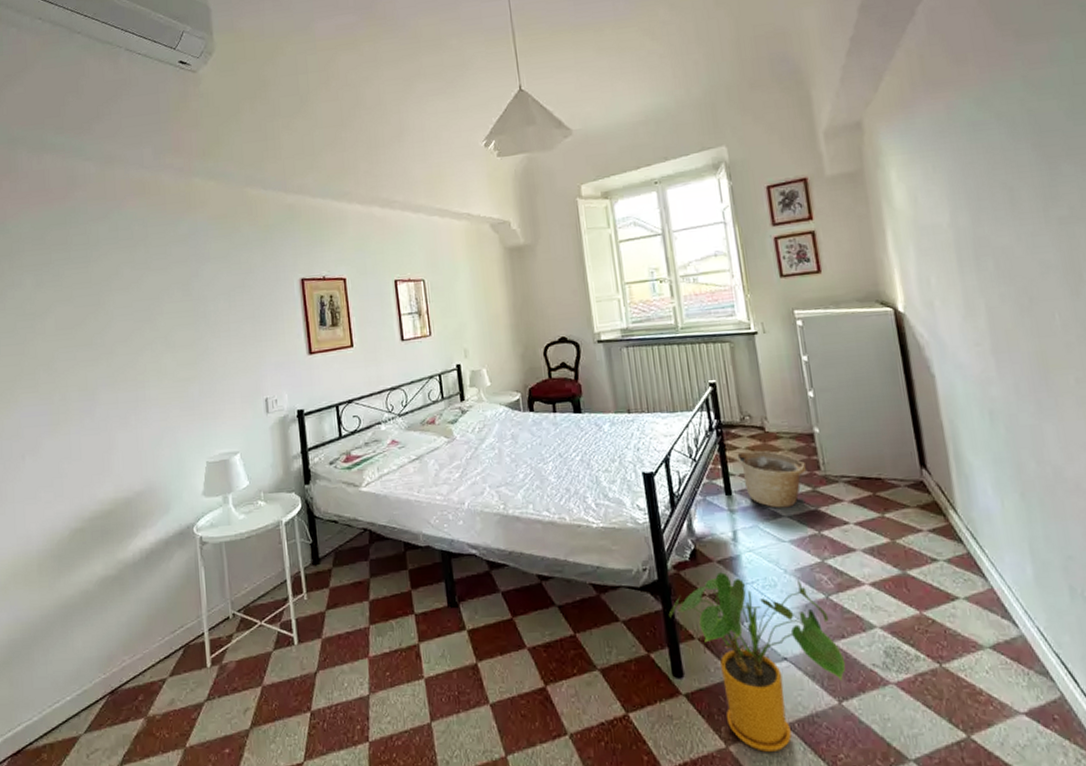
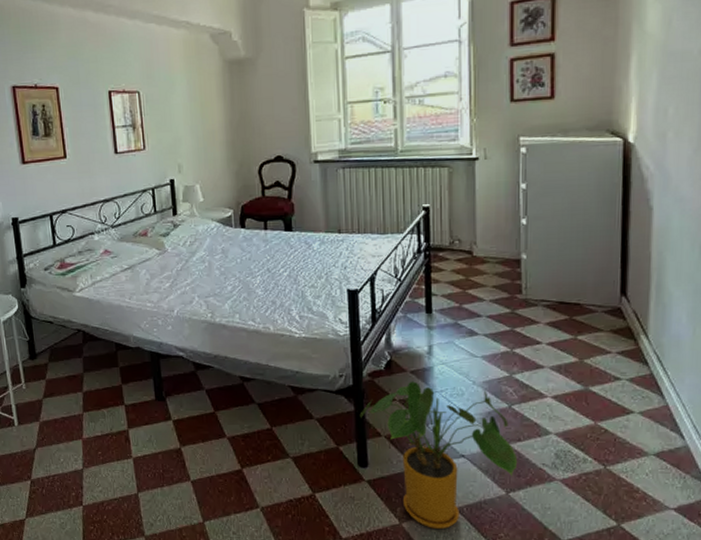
basket: present [736,450,807,508] -> none [441,273,509,327]

